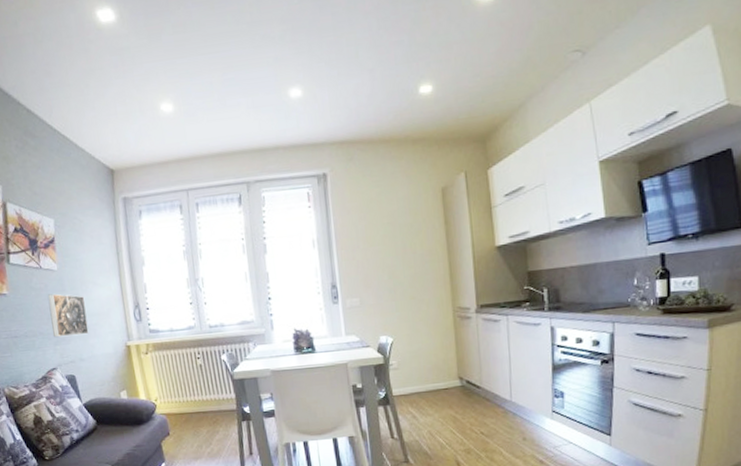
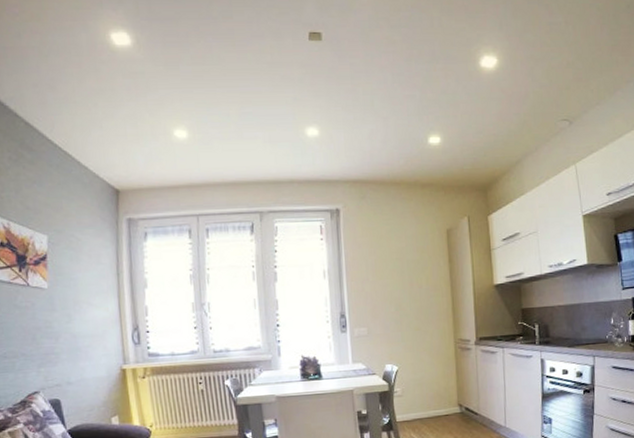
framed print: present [47,293,89,338] -> none [34,313,80,359]

